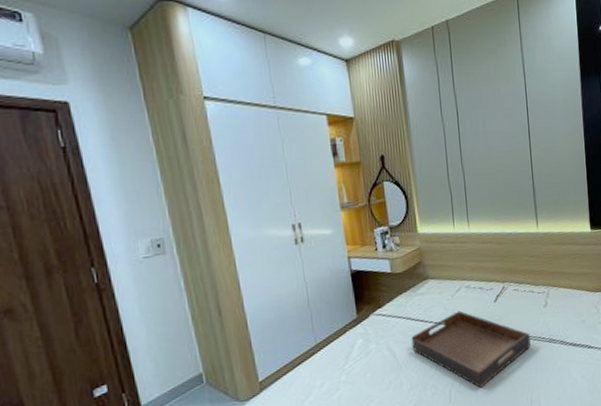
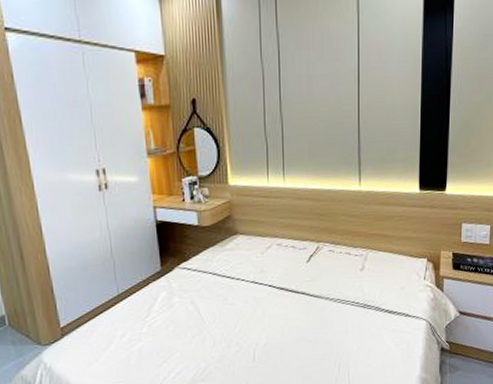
serving tray: present [411,310,531,388] -> none [216,269,343,349]

